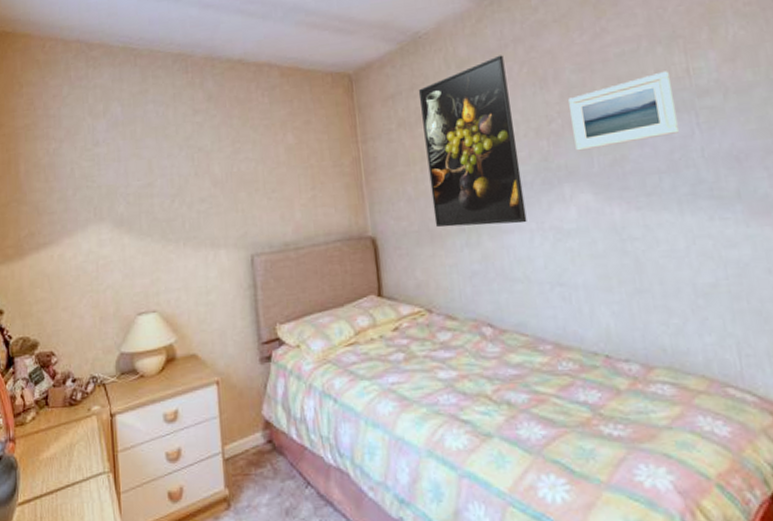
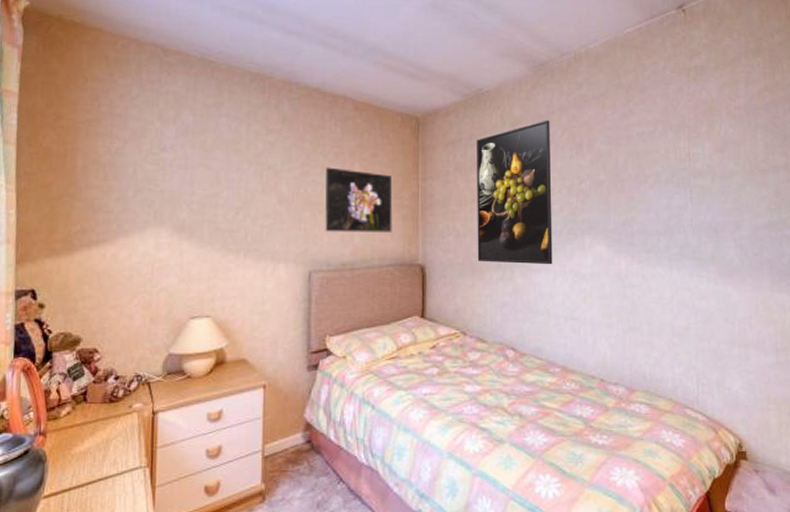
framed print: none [258,141,335,211] -> present [325,167,393,233]
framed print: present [568,71,679,151] -> none [597,152,676,210]

